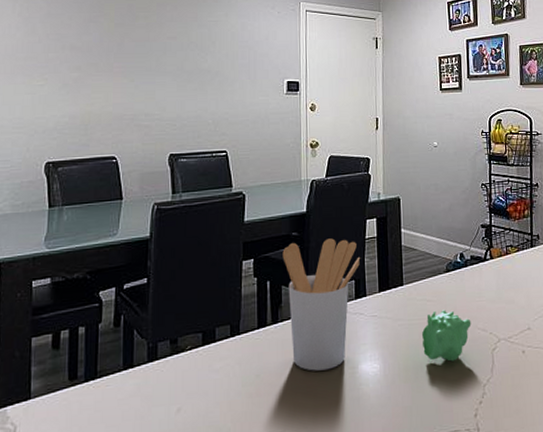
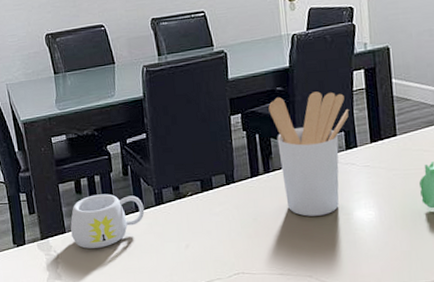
mug: none [38,349,134,418] -> present [70,194,145,249]

